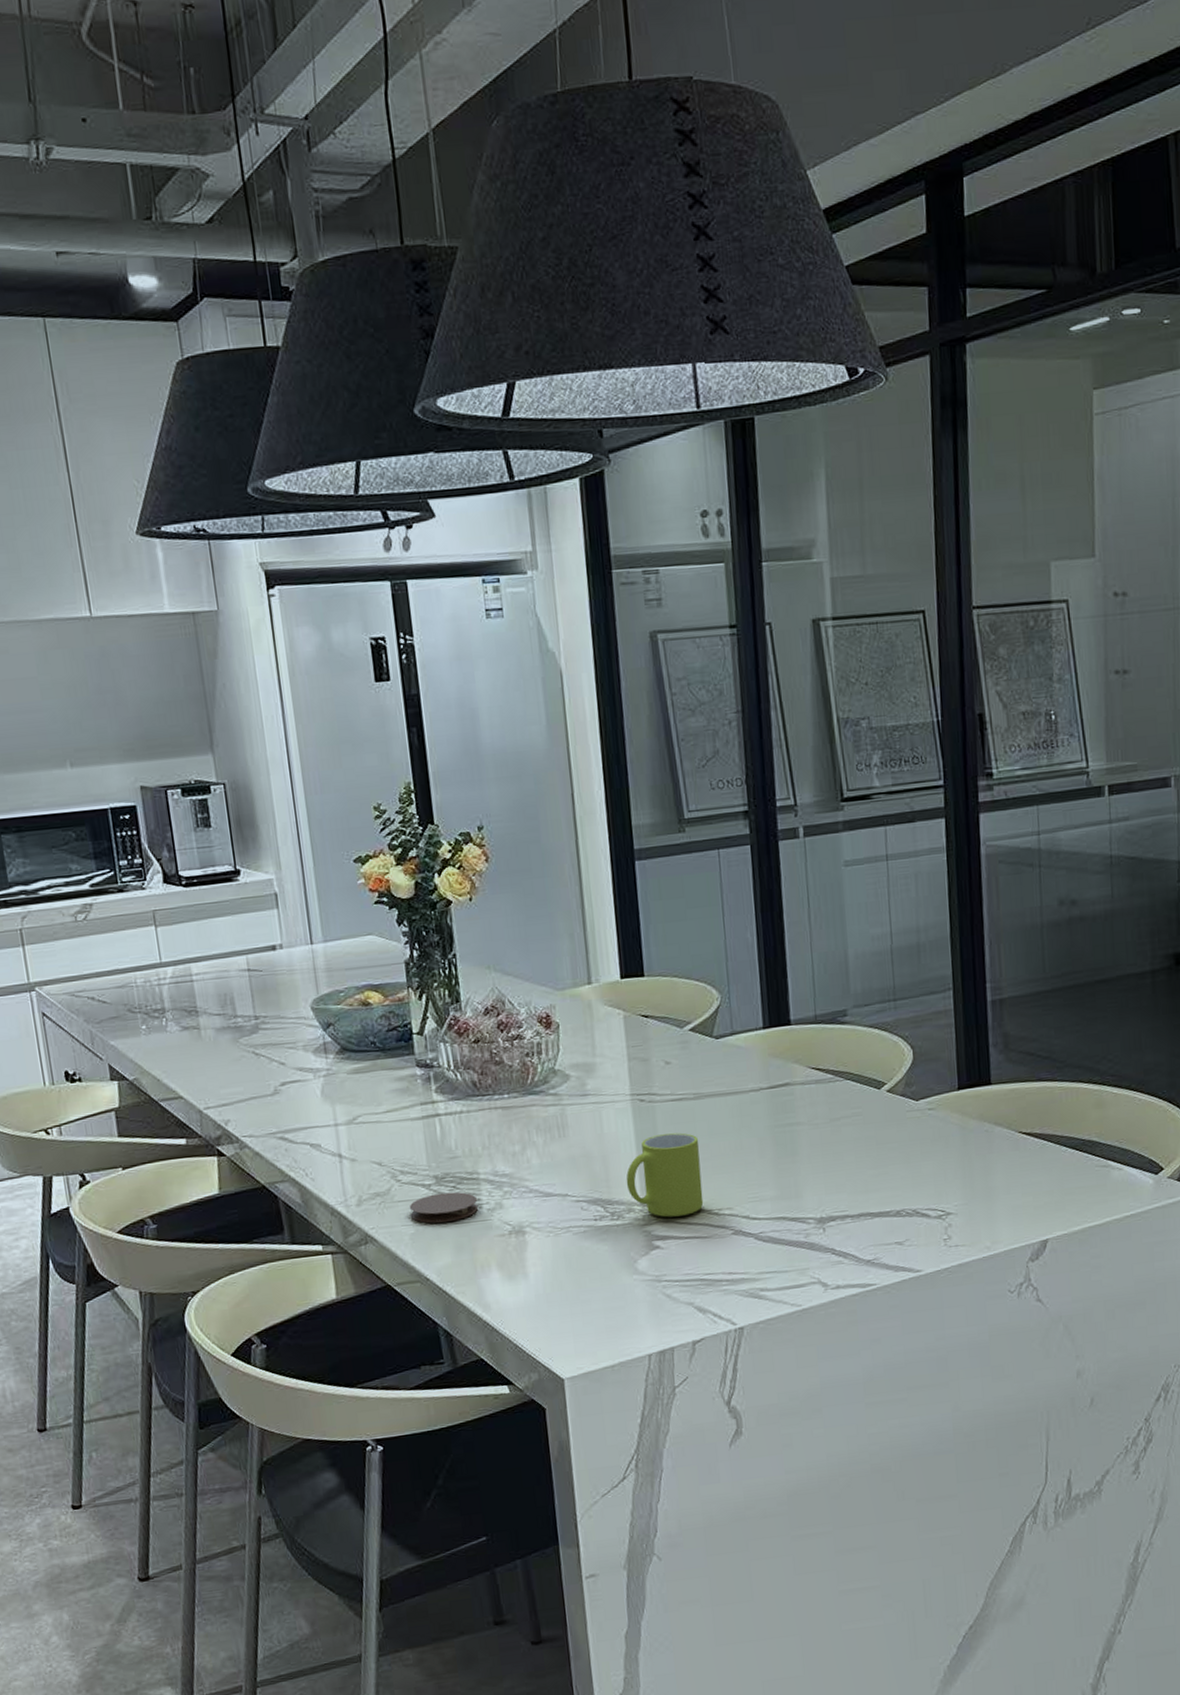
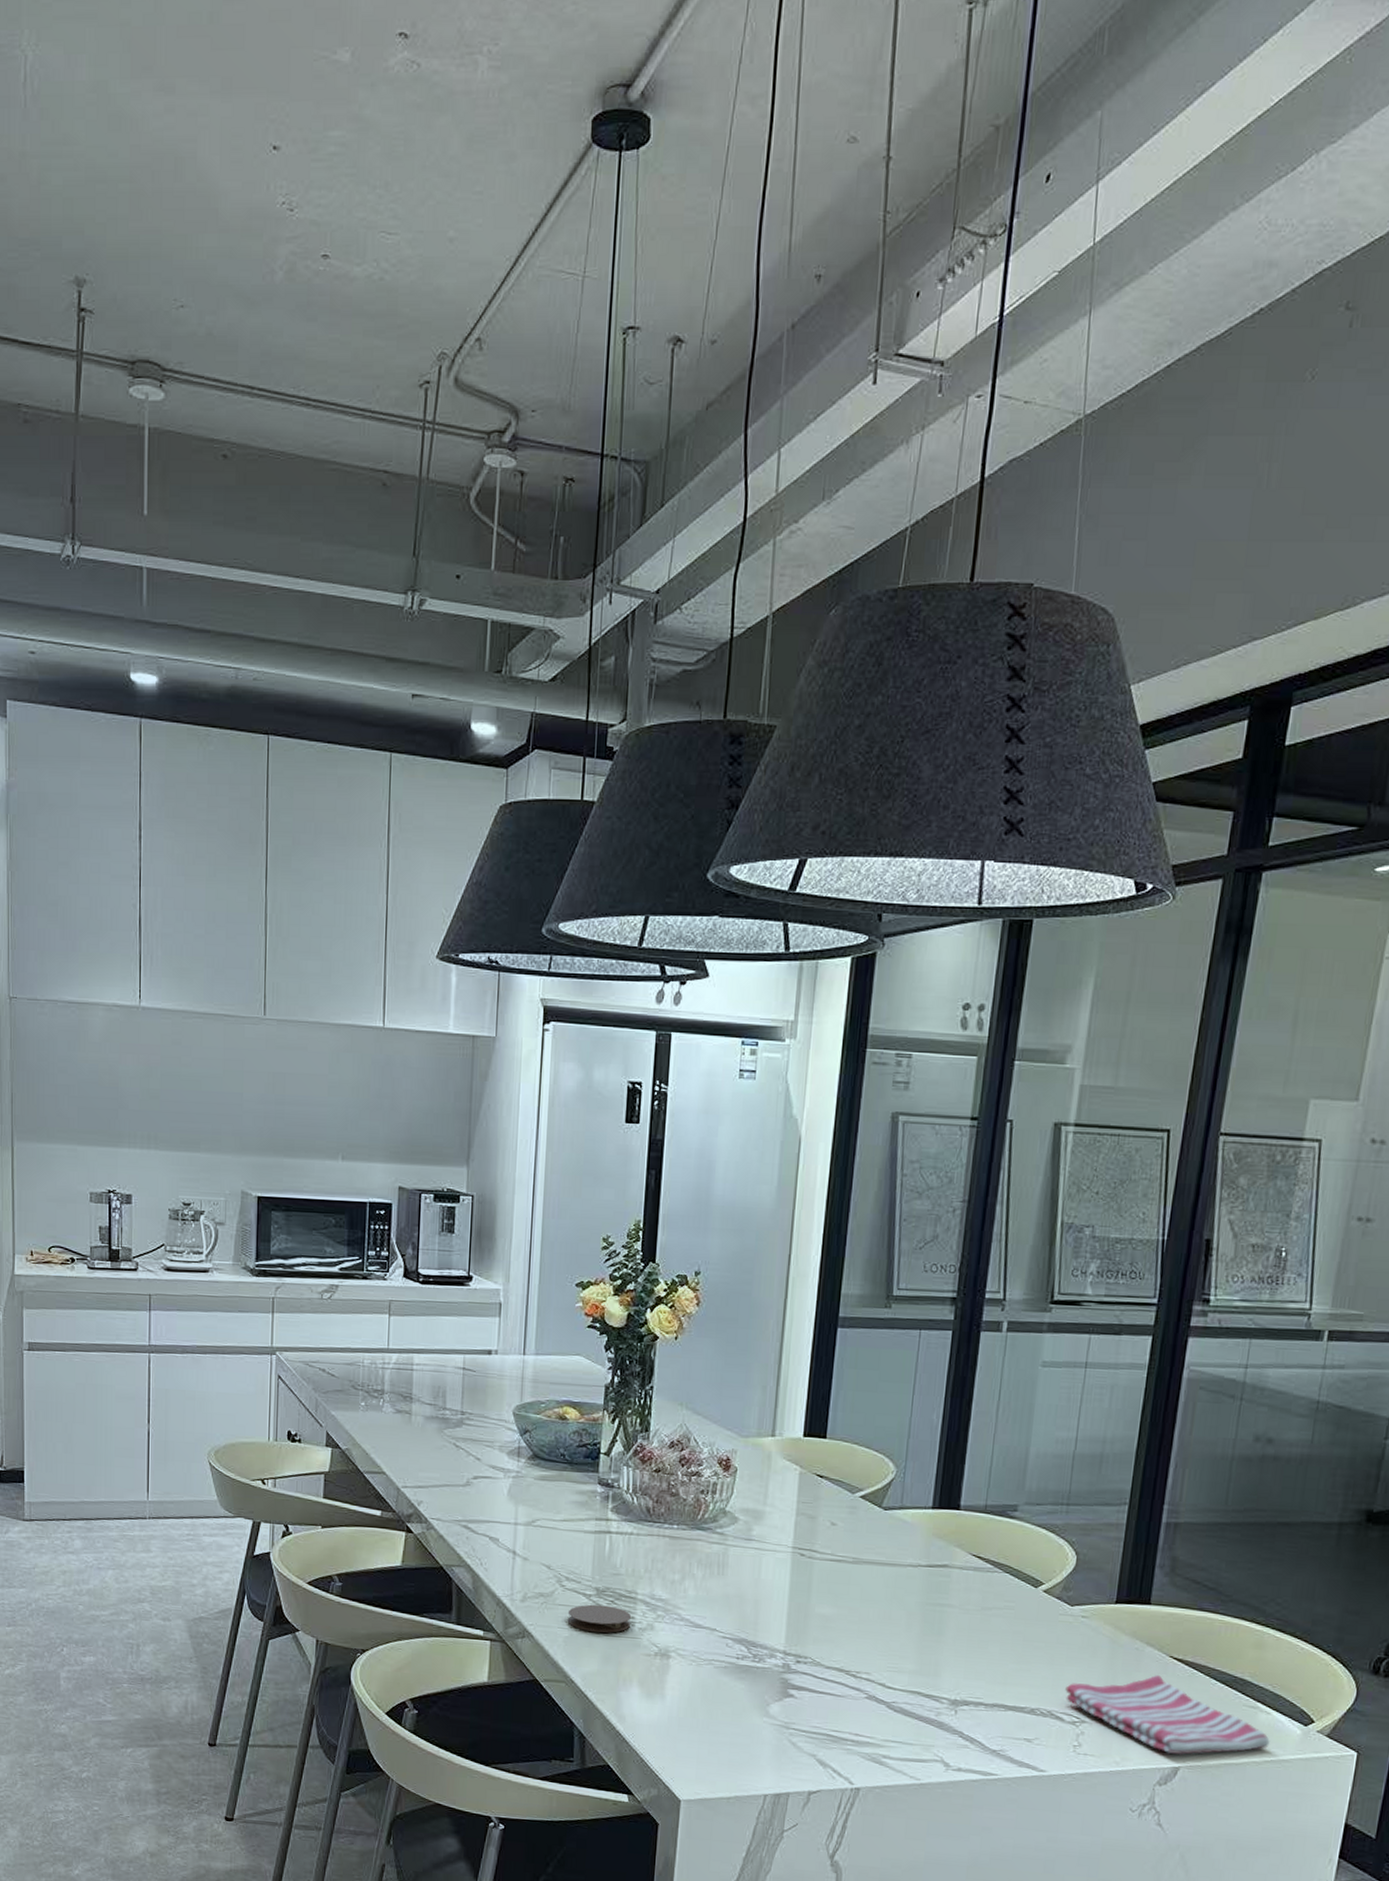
mug: present [626,1132,704,1218] -> none [773,1590,850,1672]
dish towel: none [925,1153,1127,1228] -> present [1065,1675,1270,1756]

